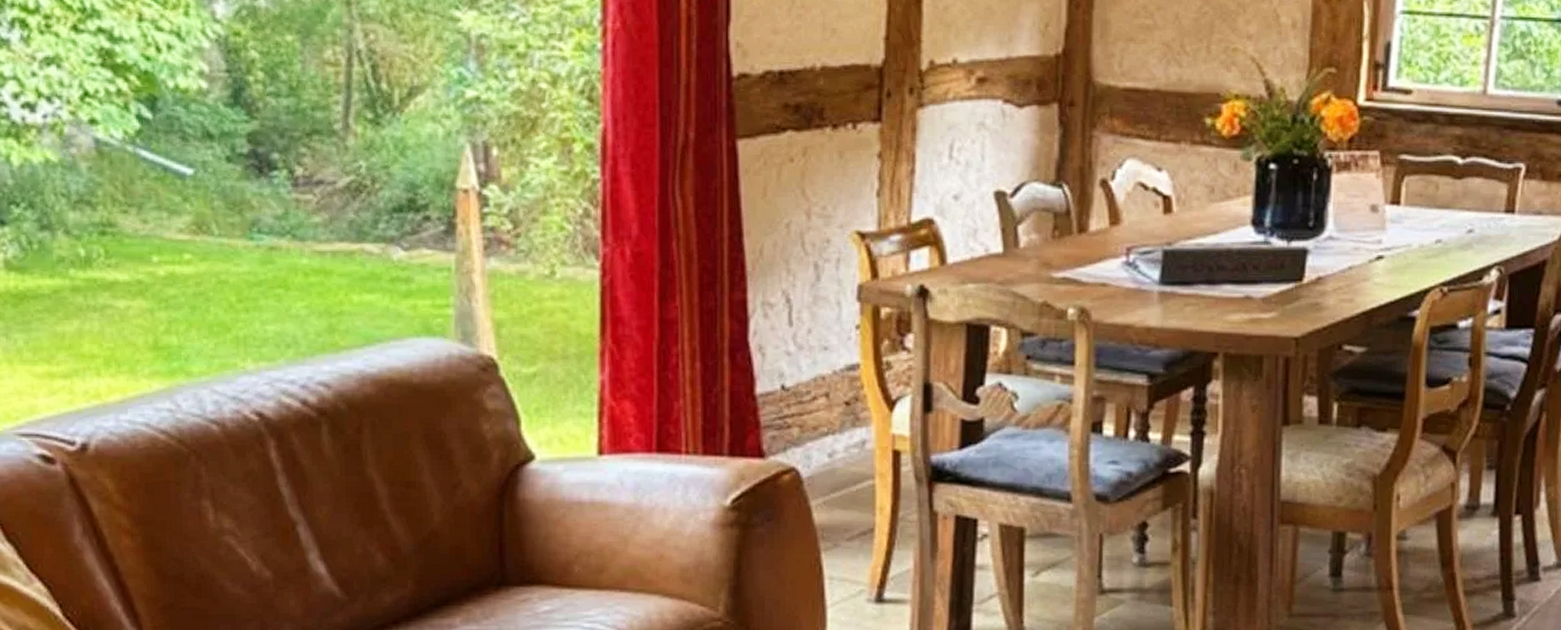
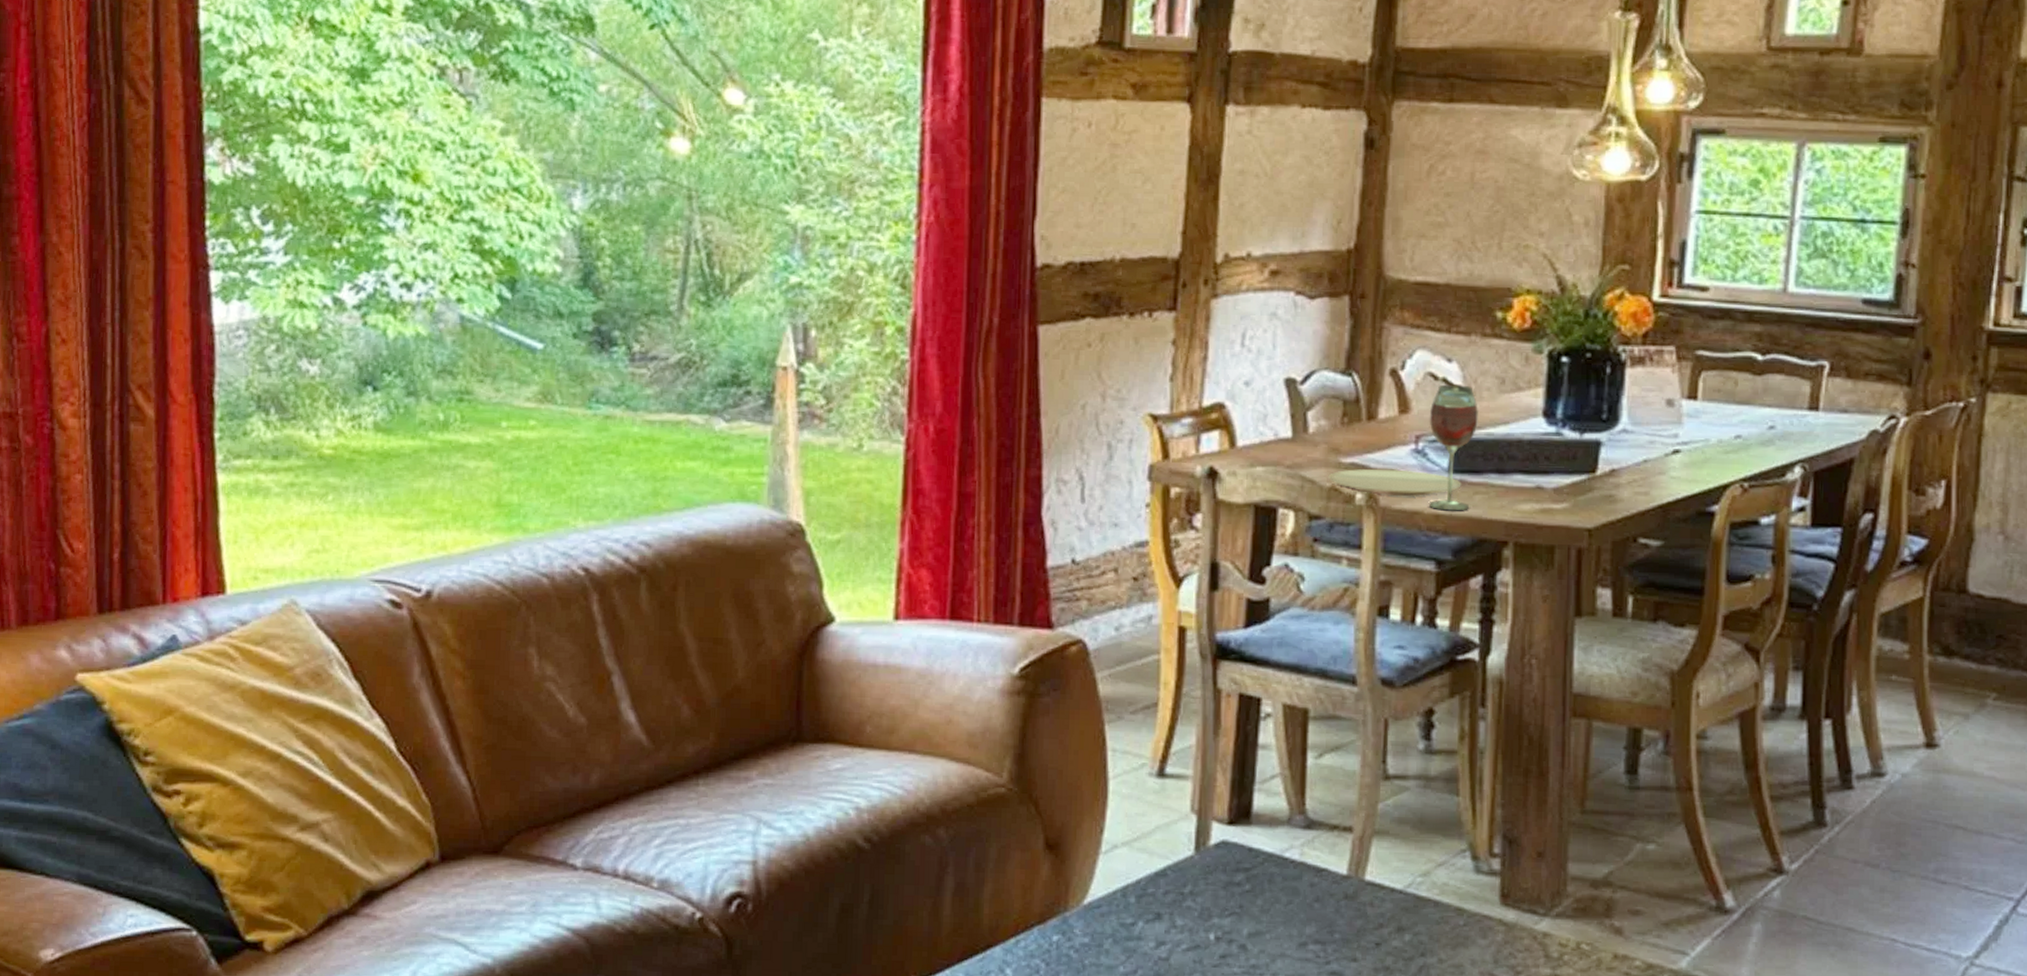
plate: none [1040,283,1172,310] -> present [1328,469,1462,496]
wineglass: none [1139,194,1188,324] -> present [1428,384,1478,511]

